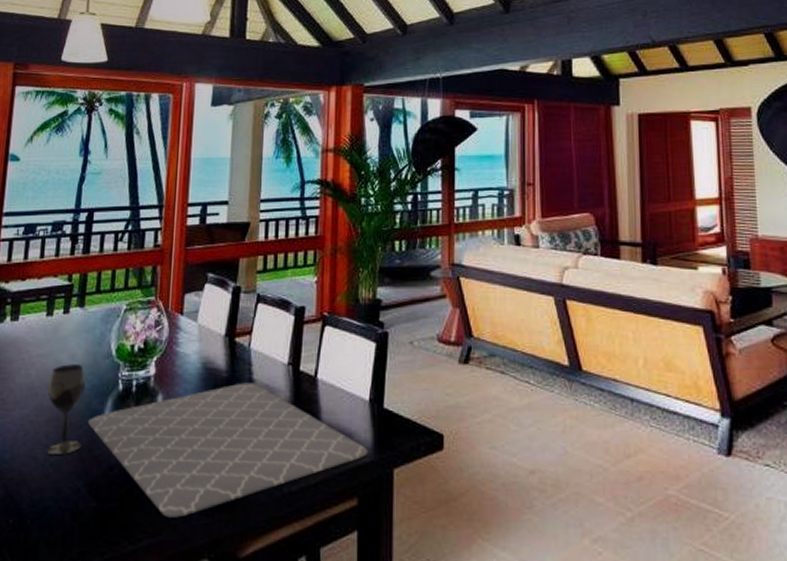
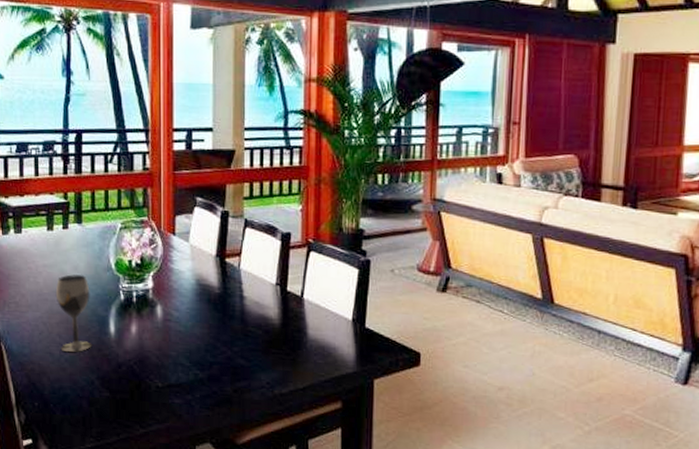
placemat: present [88,382,369,518] -> none [96,298,351,410]

